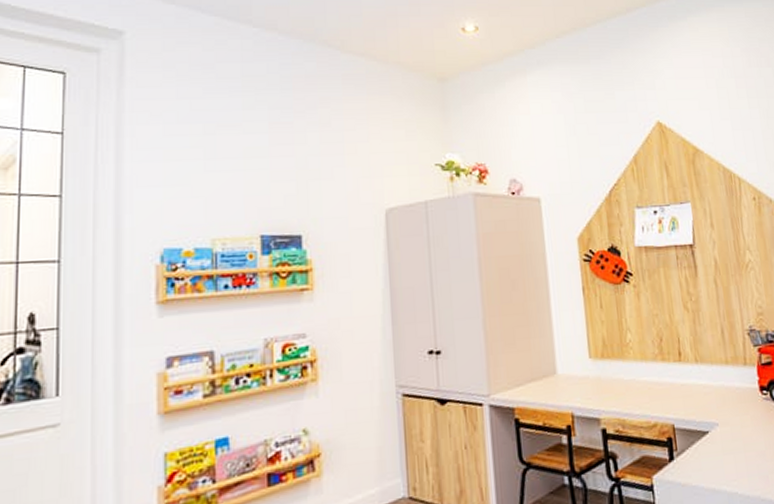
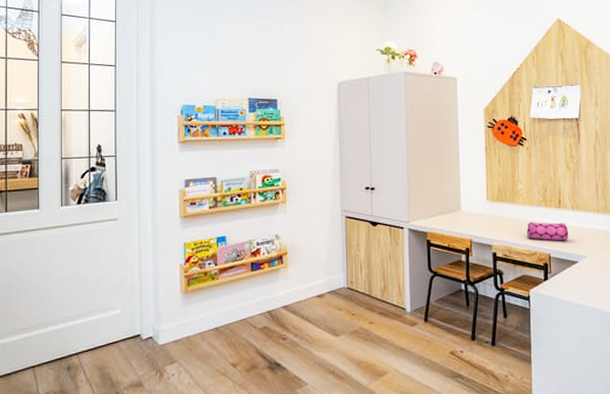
pencil case: none [641,381,695,406] -> present [526,221,569,241]

